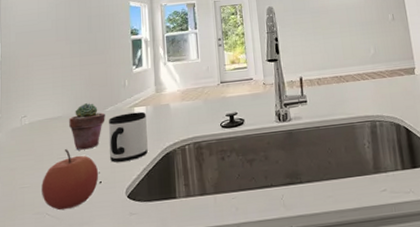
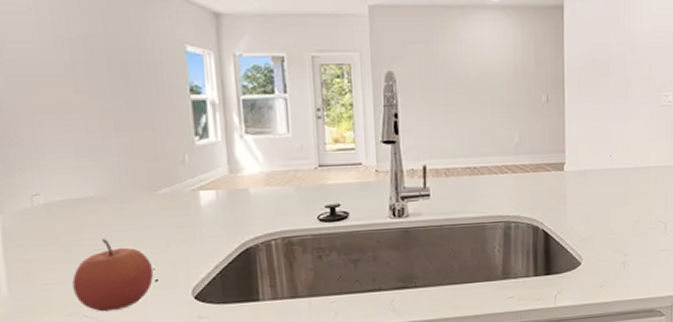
potted succulent: present [69,103,105,151] -> none [105,182,159,241]
mug: present [108,111,148,163] -> none [162,196,221,257]

